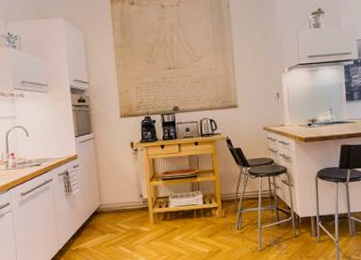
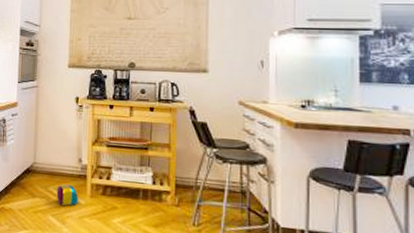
ball: none [123,217,144,236] -> present [56,184,78,207]

